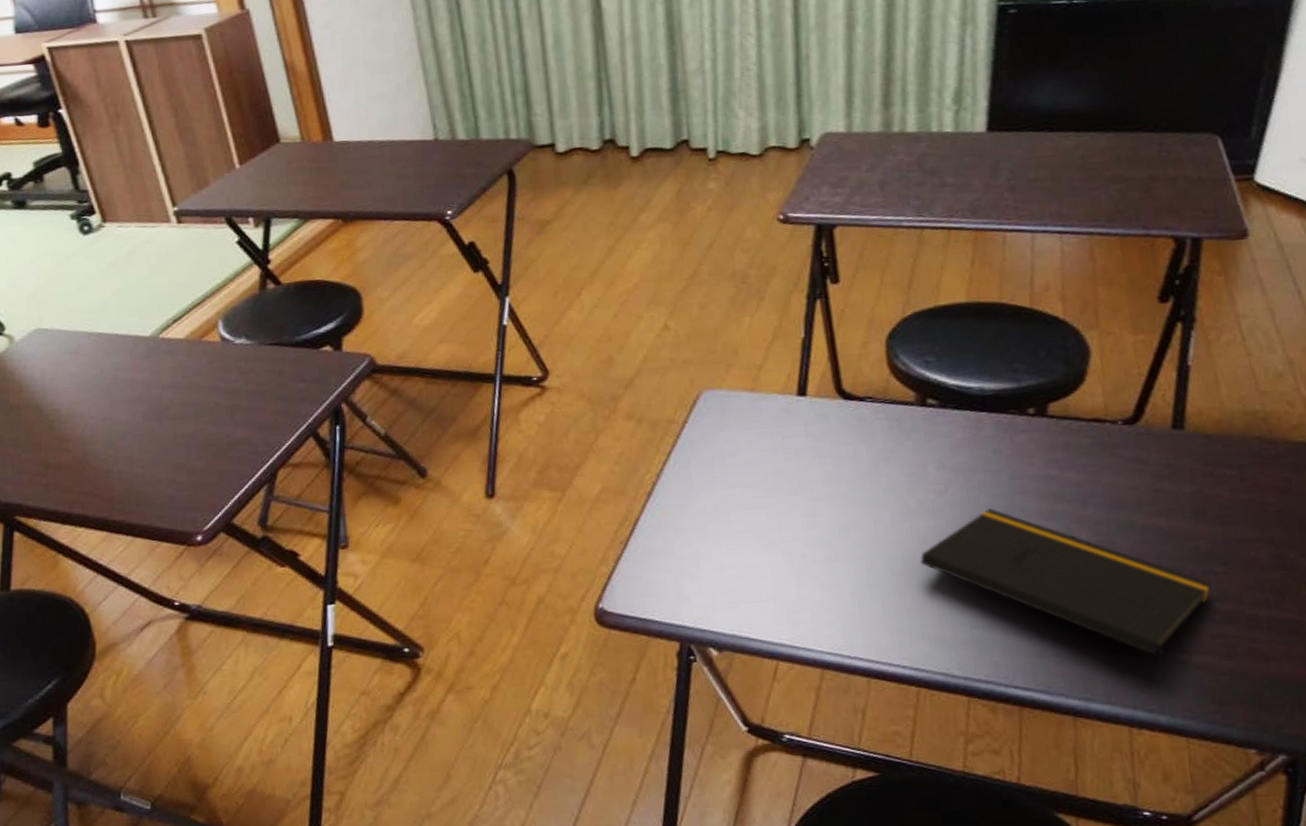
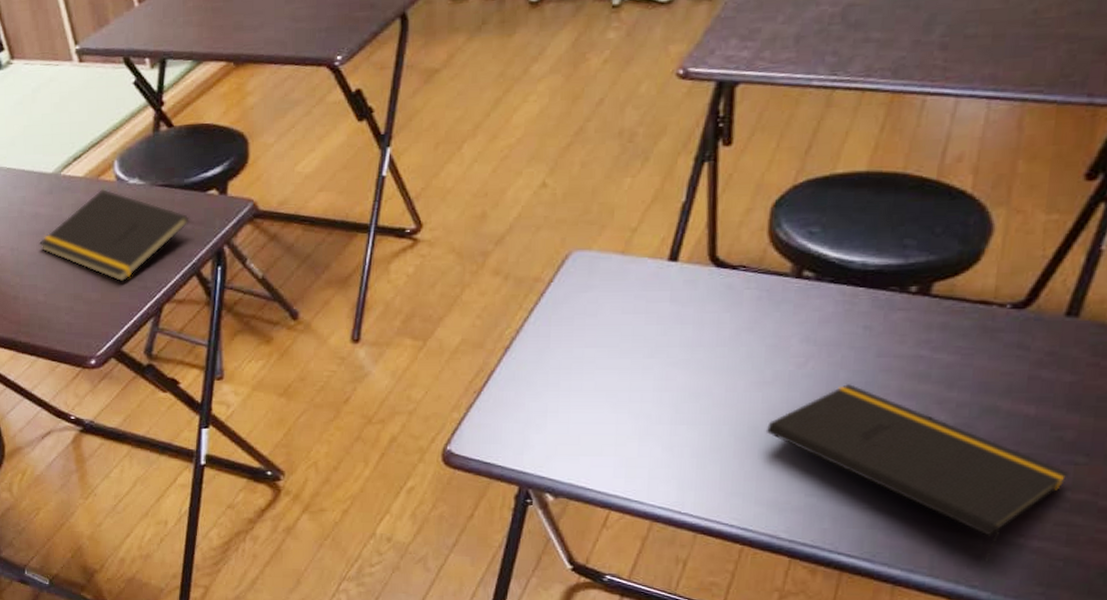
notepad: none [134,349,303,448] -> present [38,188,190,282]

